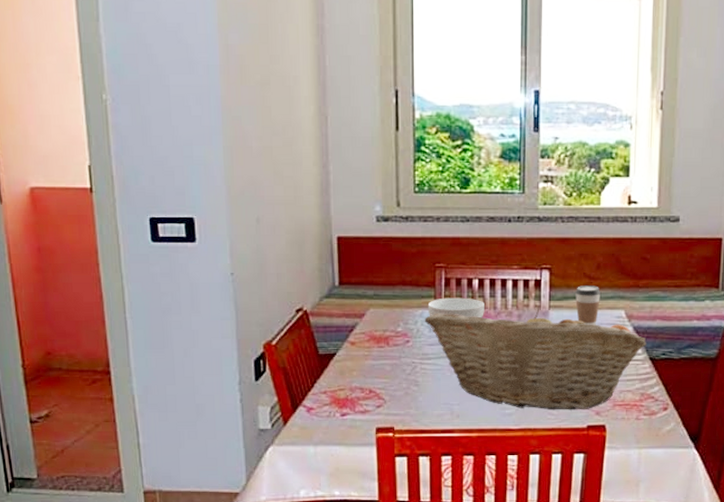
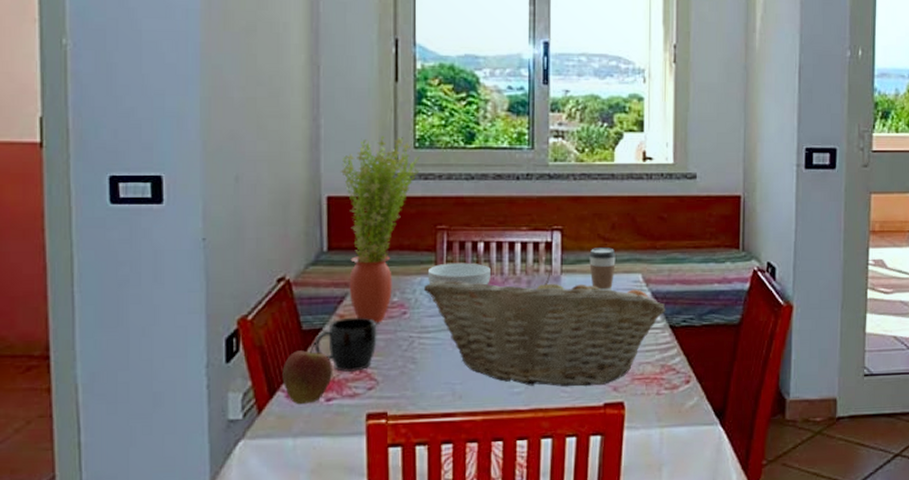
apple: none [303,365,346,418] -> present [282,342,332,404]
mug: none [330,344,384,391] -> present [314,317,377,372]
potted plant: none [348,181,420,351] -> present [340,136,420,325]

